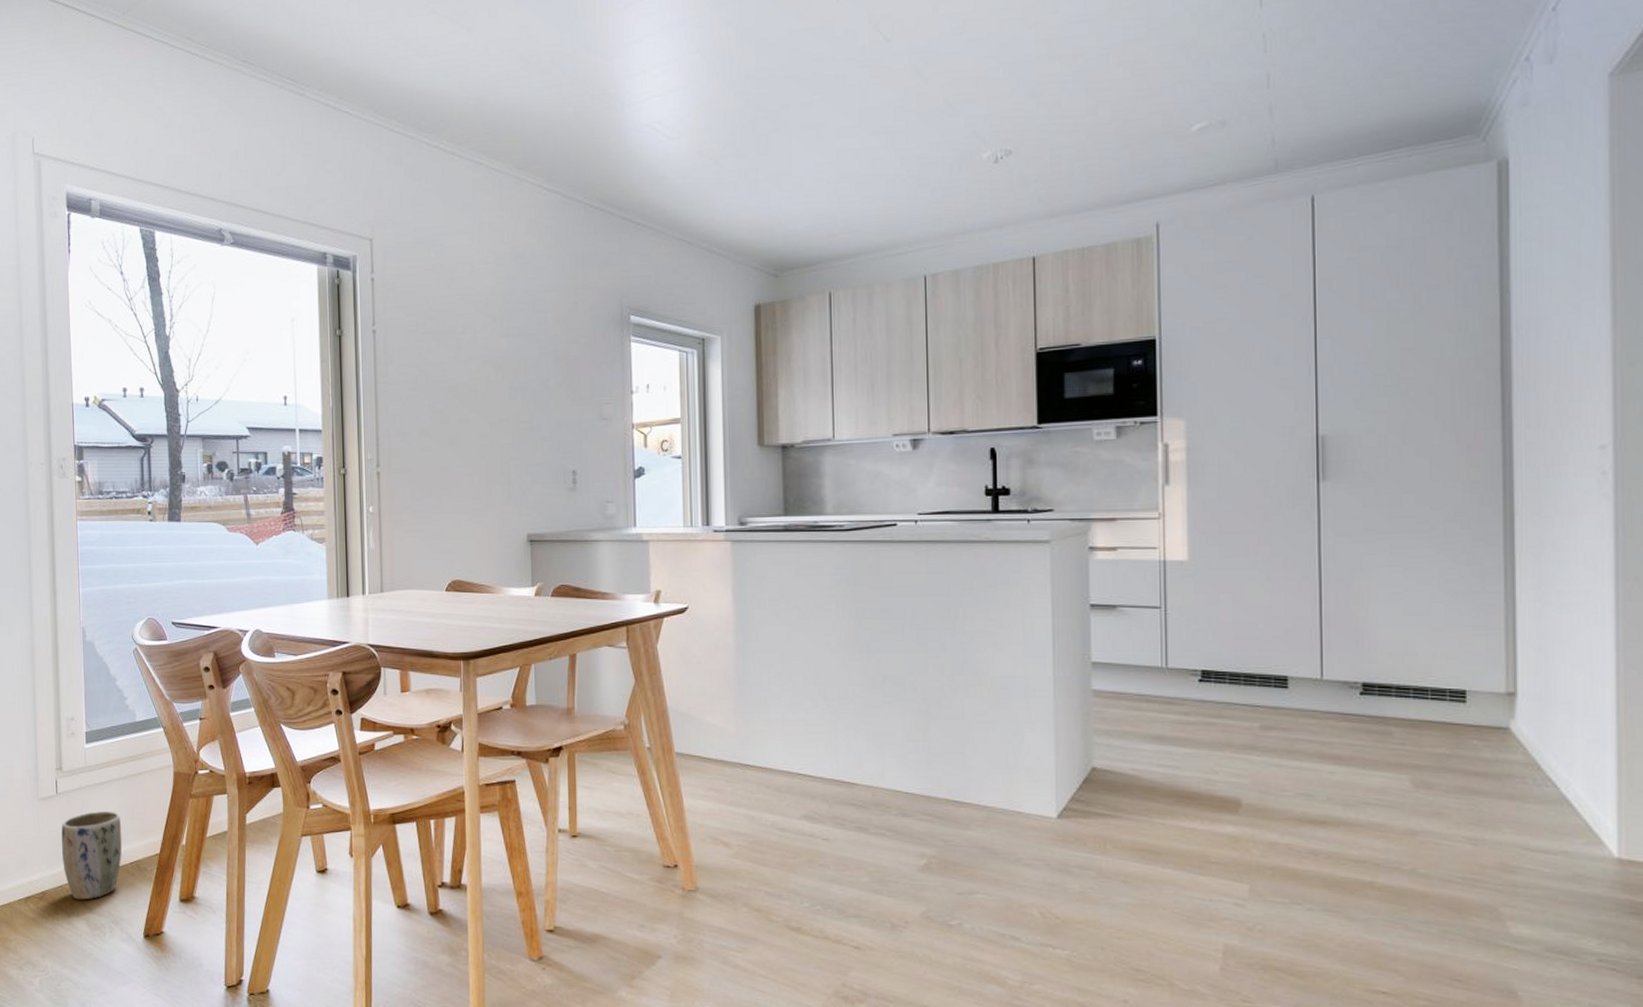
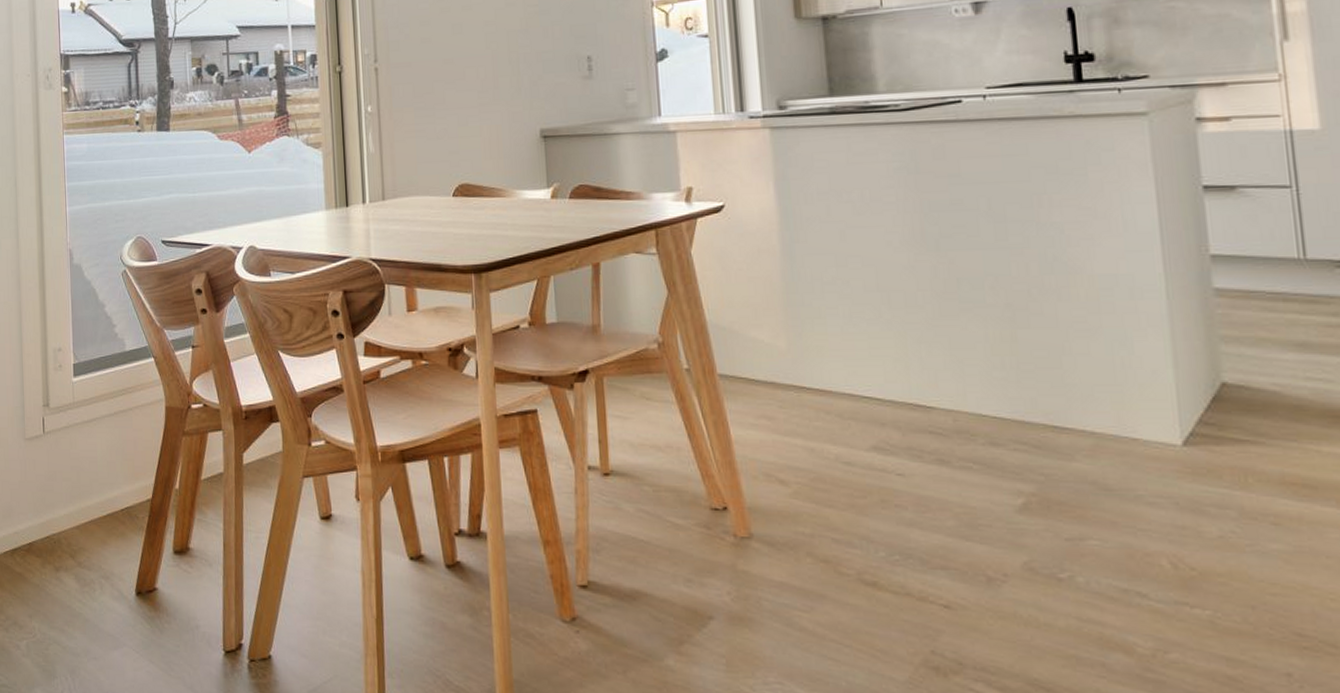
plant pot: present [61,811,122,900] -> none [49,451,112,552]

